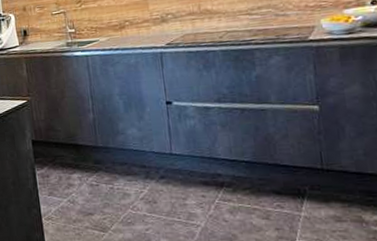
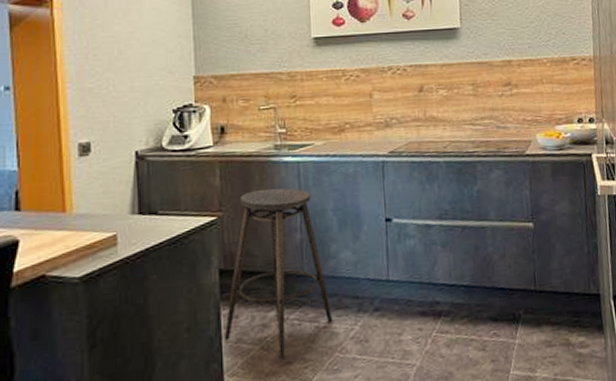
stool: none [39,77,125,211] -> present [224,188,333,360]

